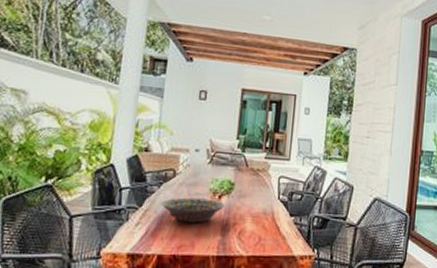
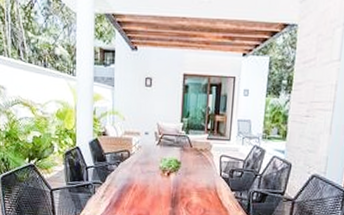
decorative bowl: present [161,197,224,223] -> none [120,174,173,196]

